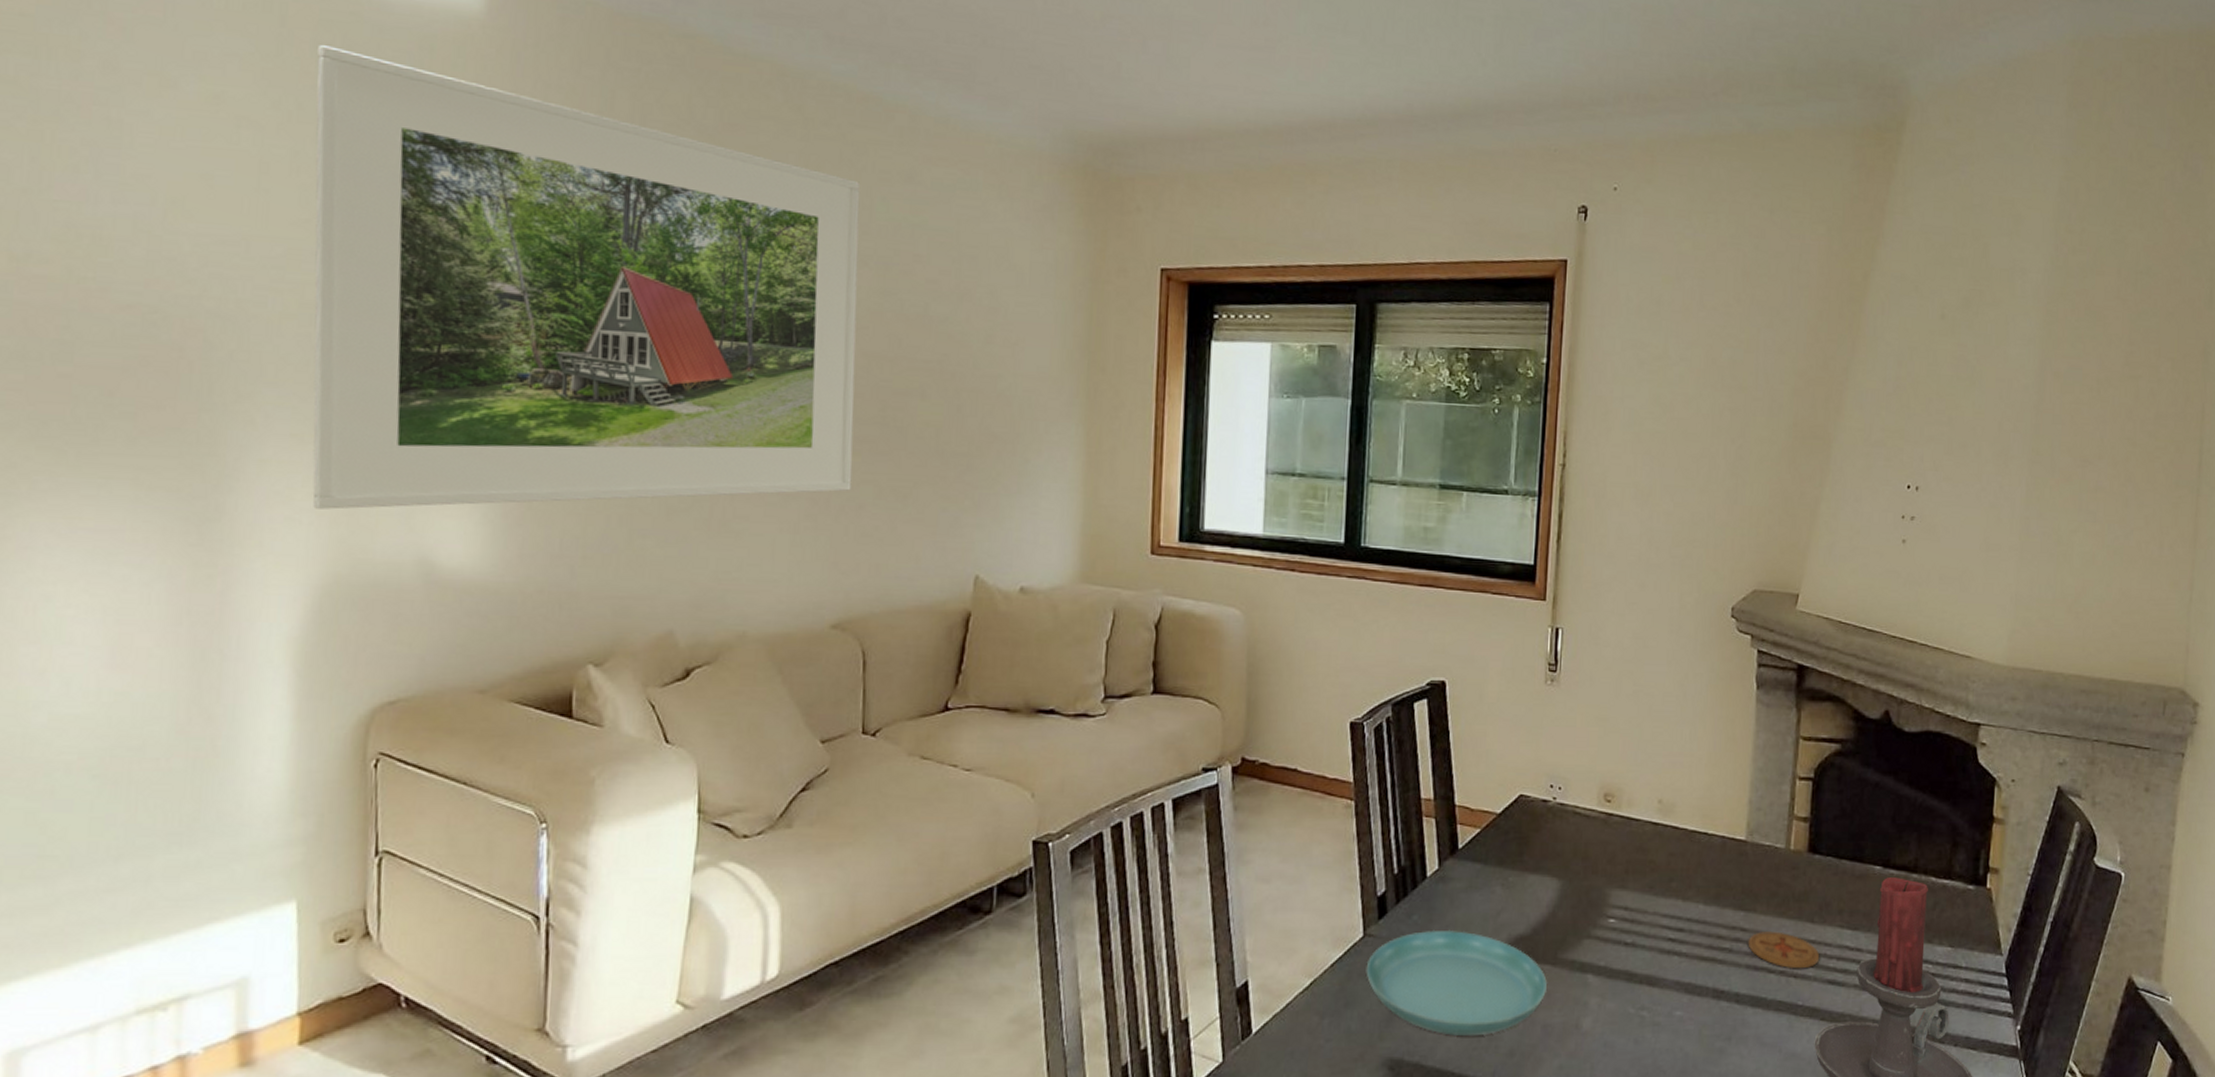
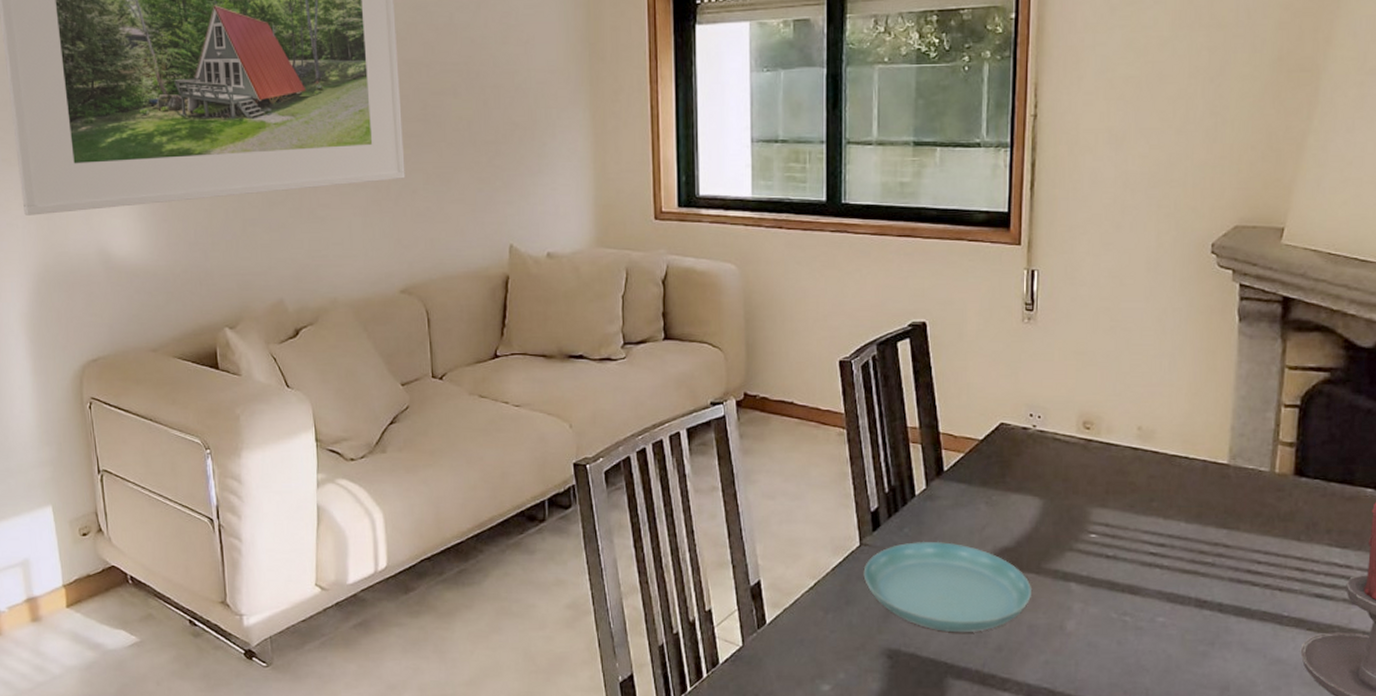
coaster: present [1748,931,1820,969] -> none [1231,548,1307,583]

